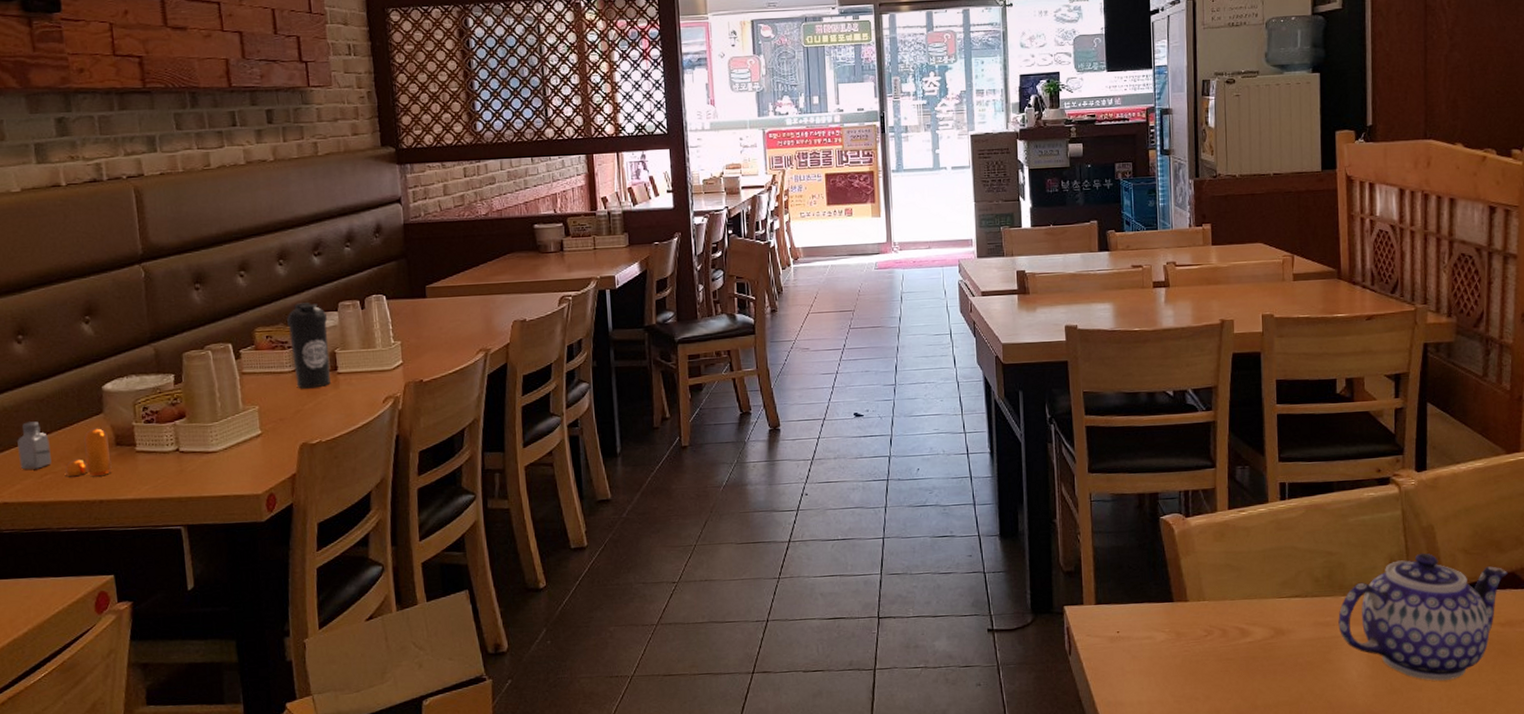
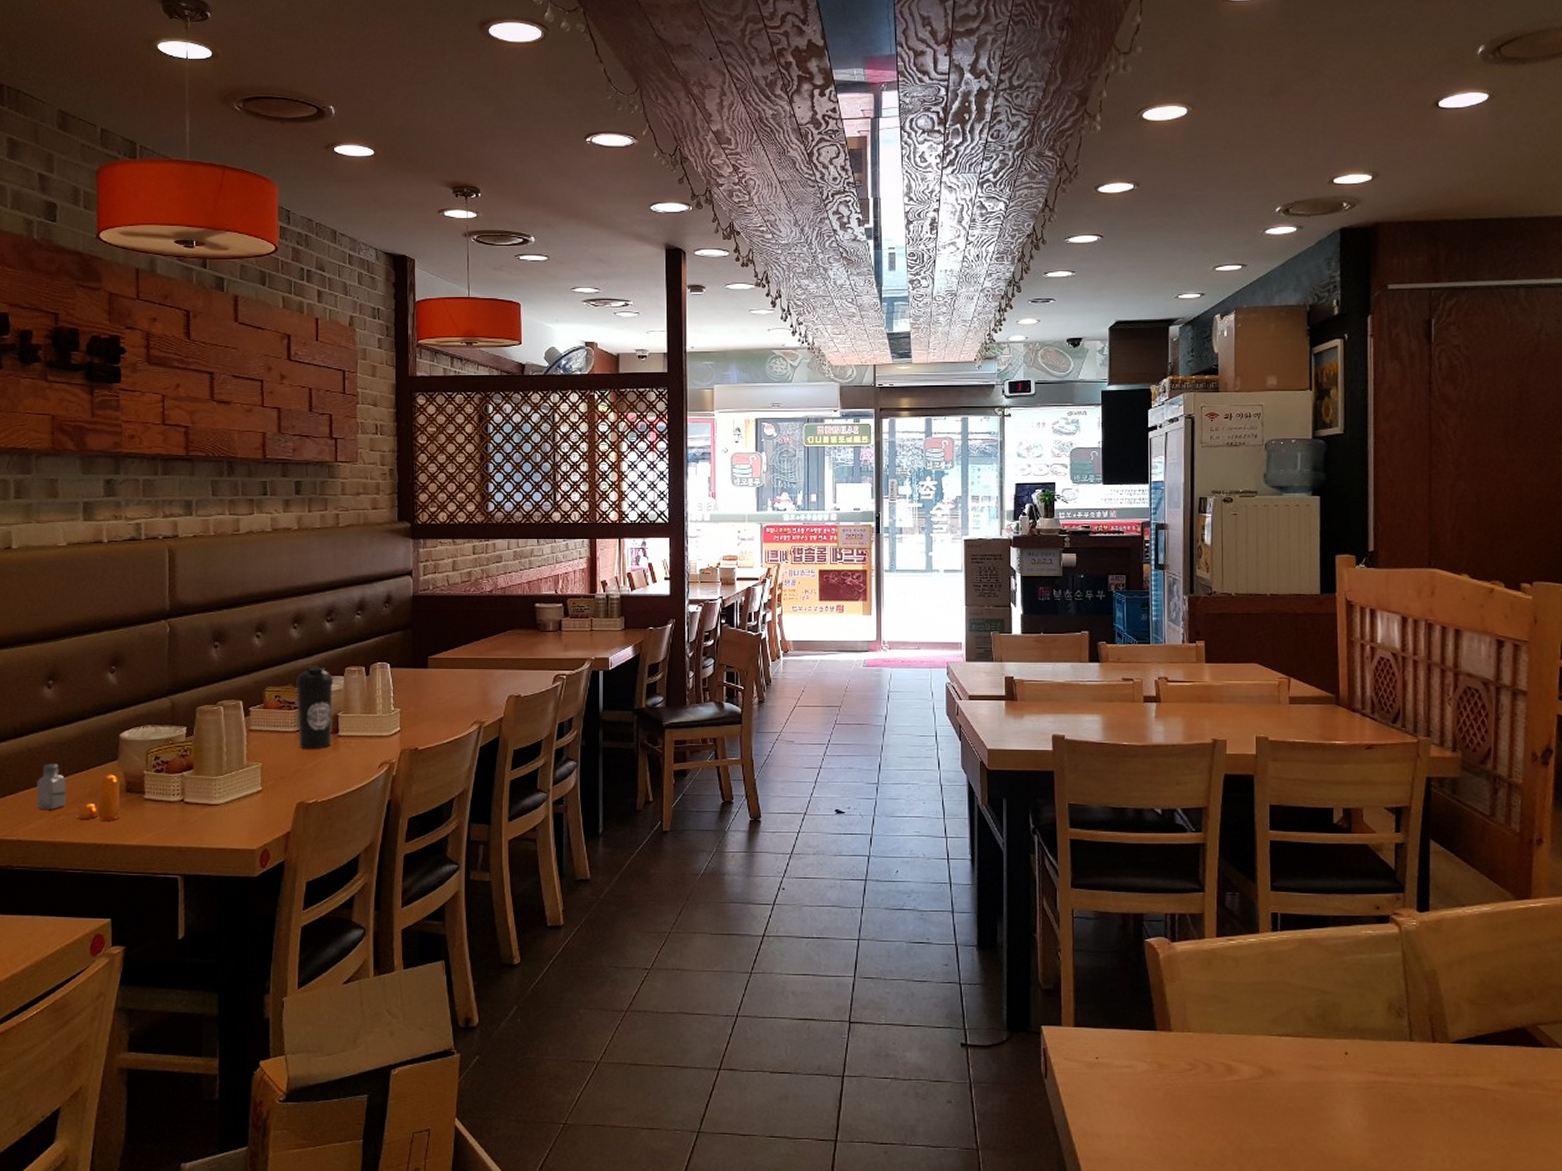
teapot: present [1338,553,1509,681] -> none [1332,999,1519,1140]

